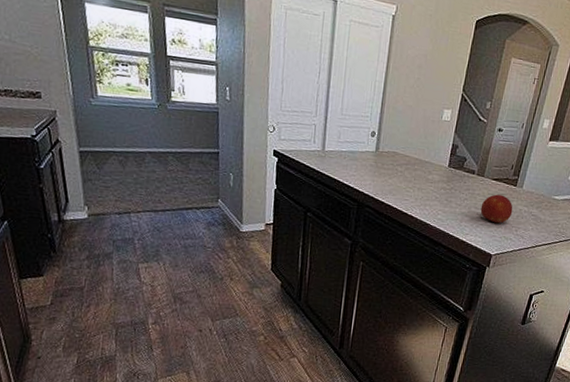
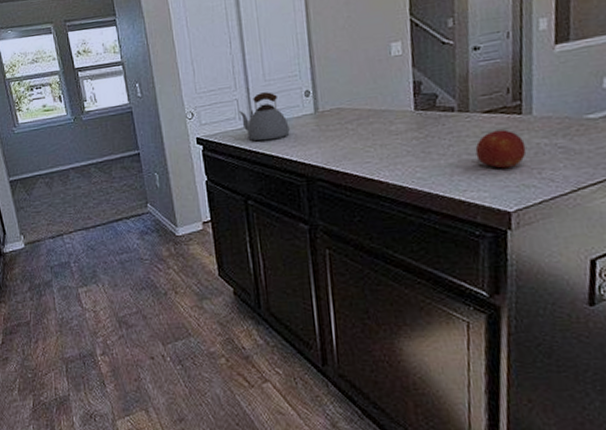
kettle: none [315,124,354,167] -> present [239,92,290,141]

